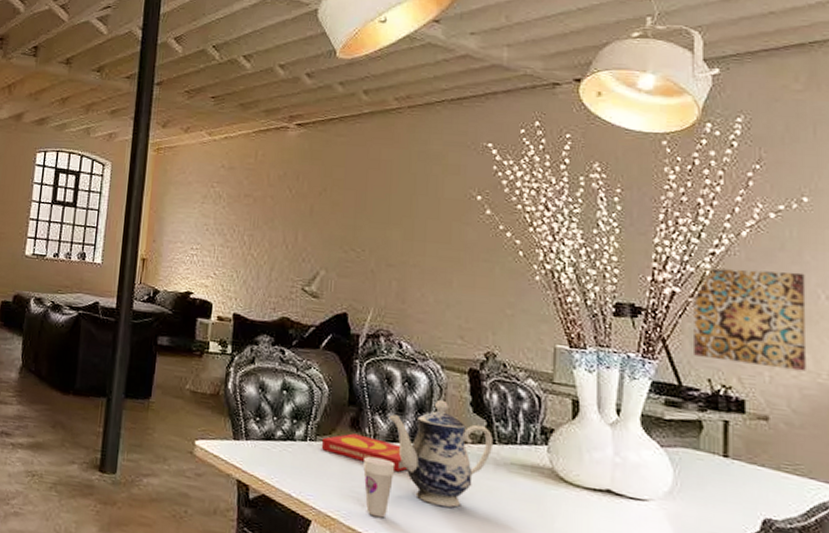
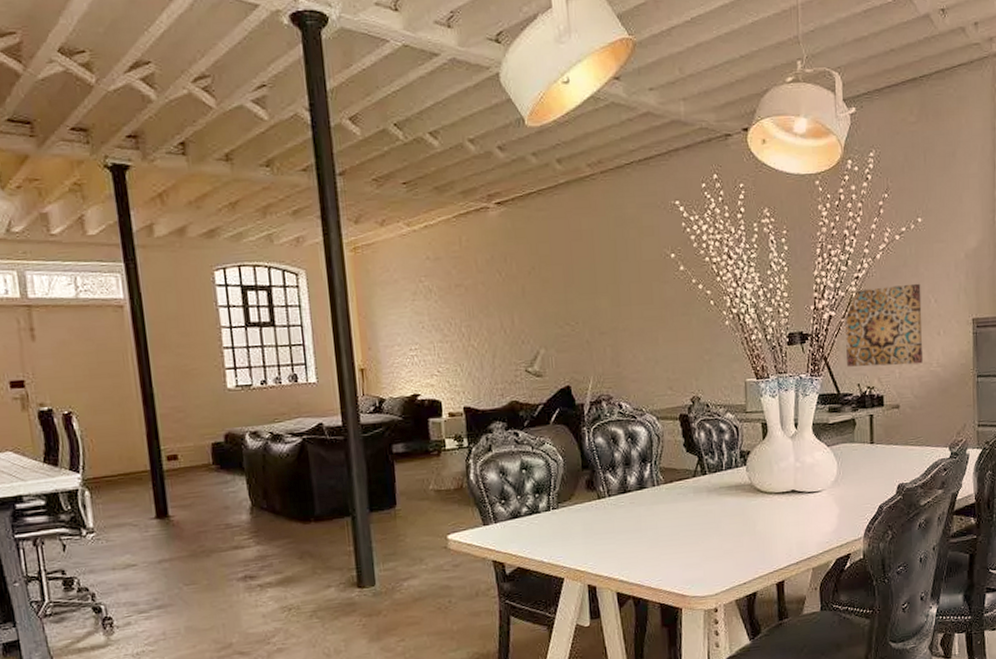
book: present [321,433,407,472] -> none [563,493,638,517]
cup: present [363,456,396,518] -> none [601,509,629,561]
teapot: present [388,399,494,508] -> none [618,446,705,537]

